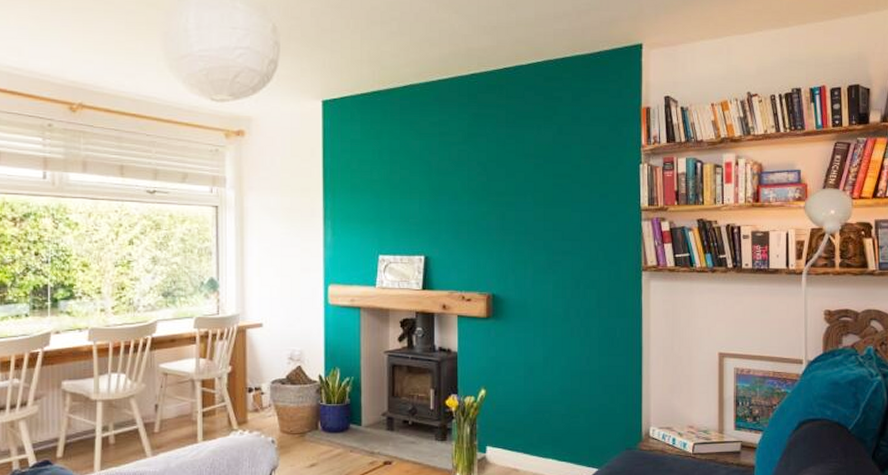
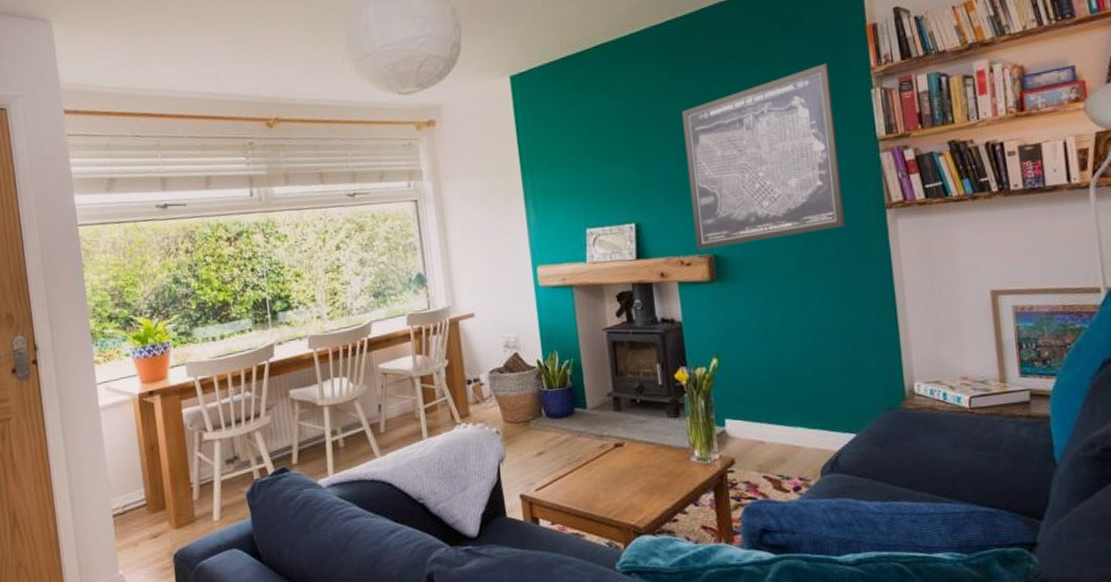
wall art: none [477,135,607,287] -> present [682,63,845,250]

